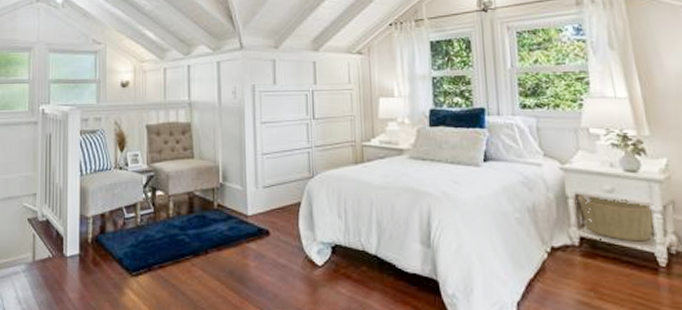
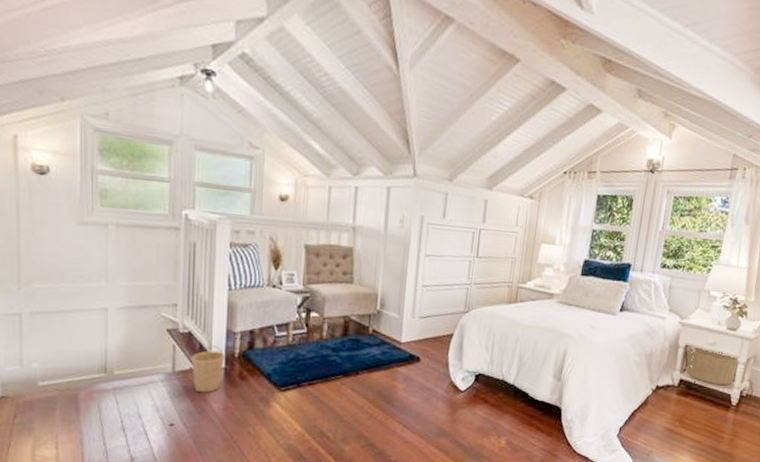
basket: none [50,232,80,282] -> present [192,345,226,393]

